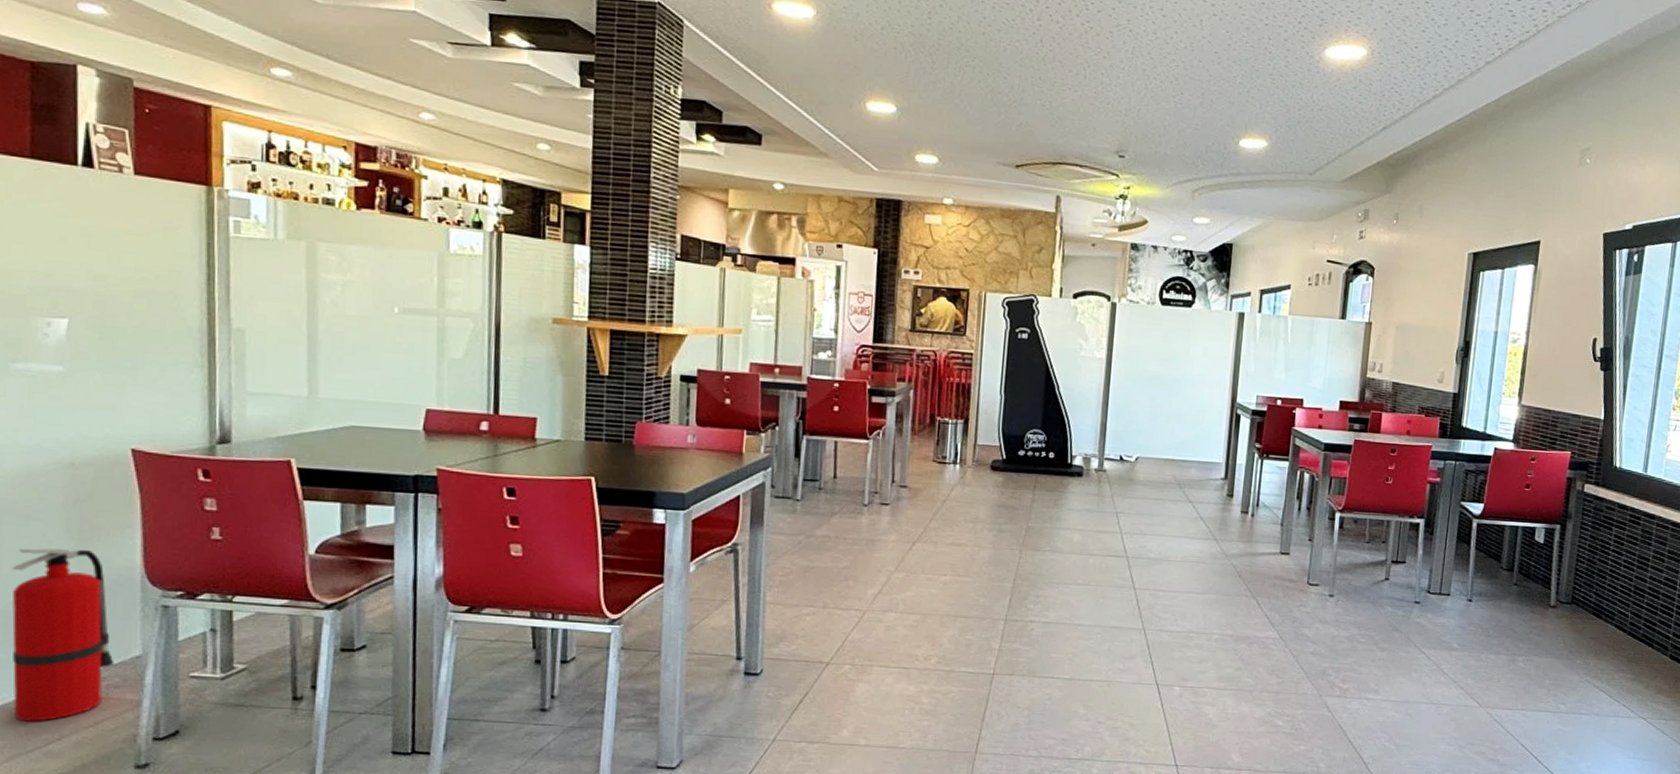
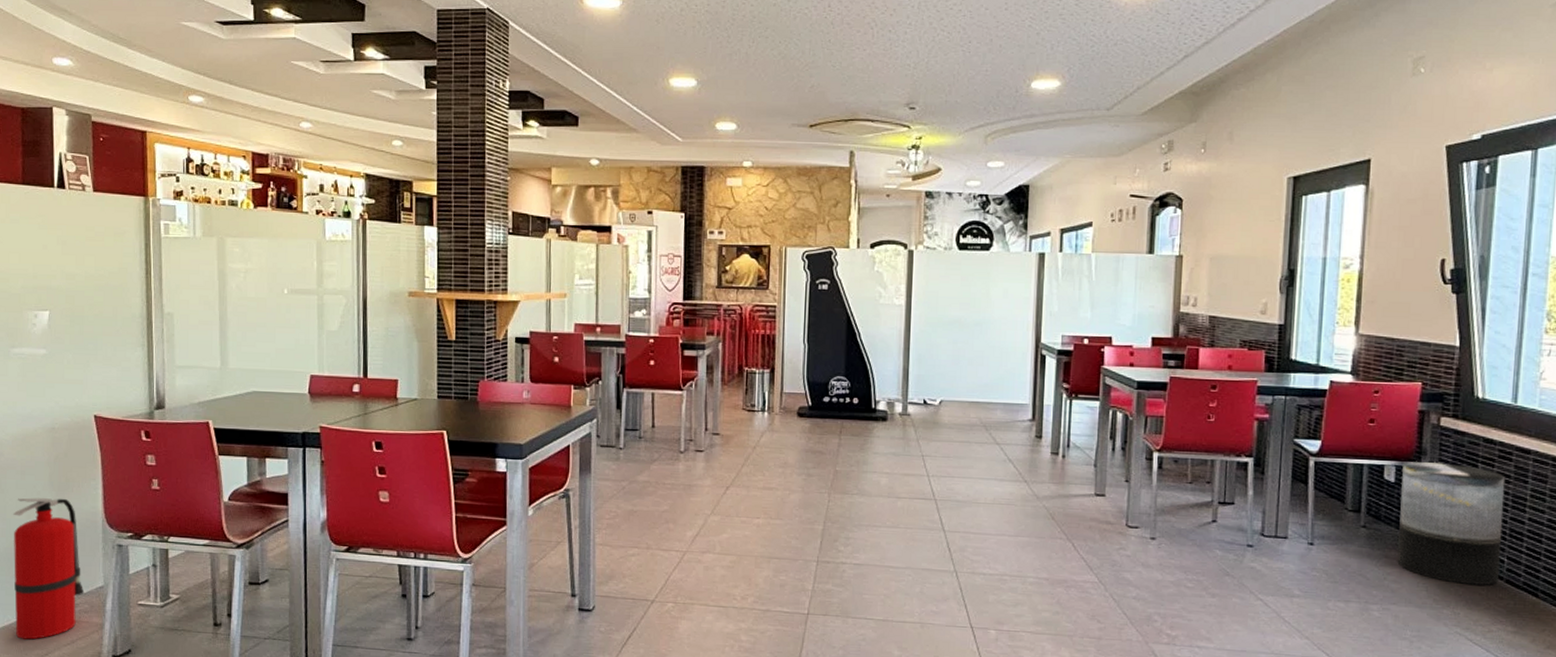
trash can: none [1541,525,1634,637] -> present [1397,462,1506,585]

